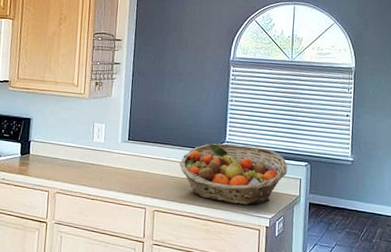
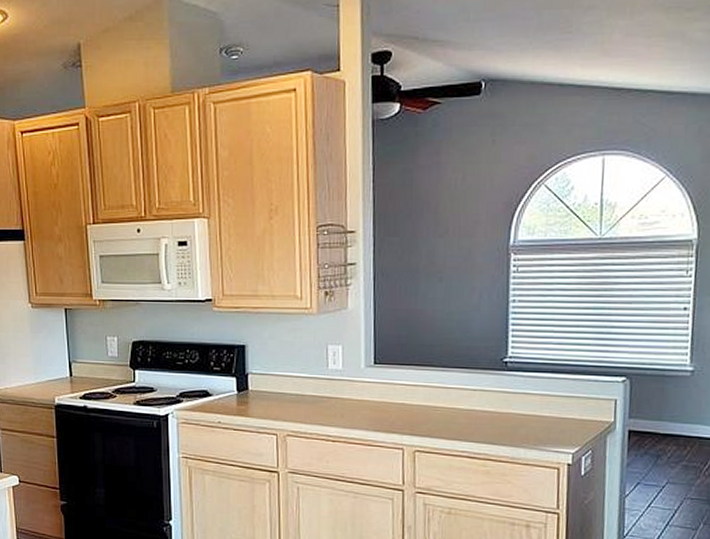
fruit basket: present [179,143,288,205] -> none [445,359,597,438]

